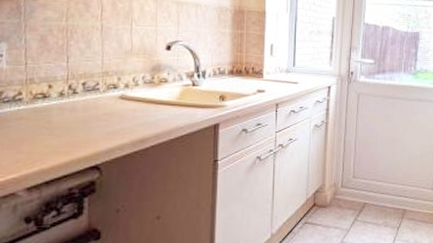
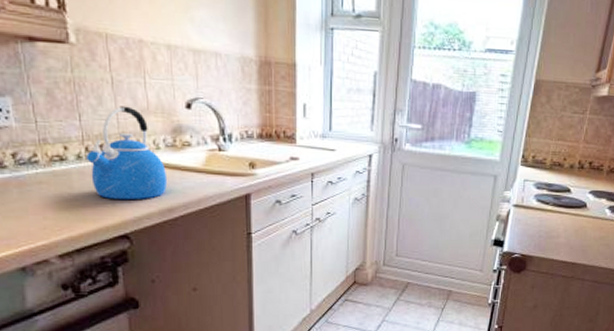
kettle: none [68,49,143,133] -> present [86,106,168,200]

